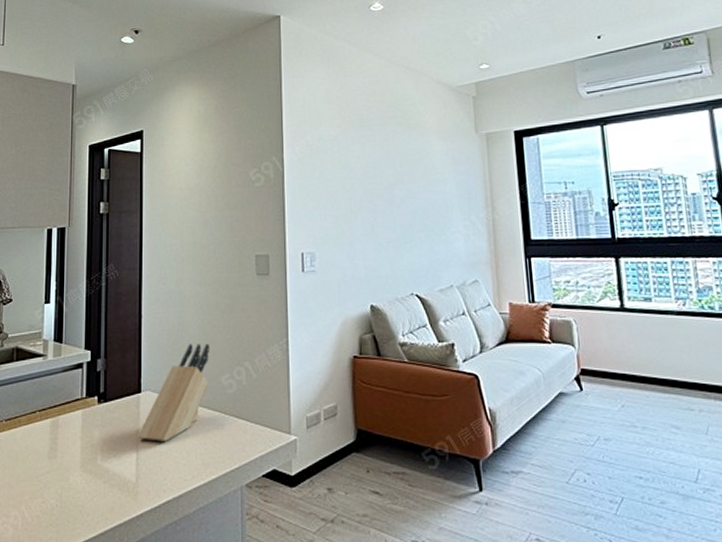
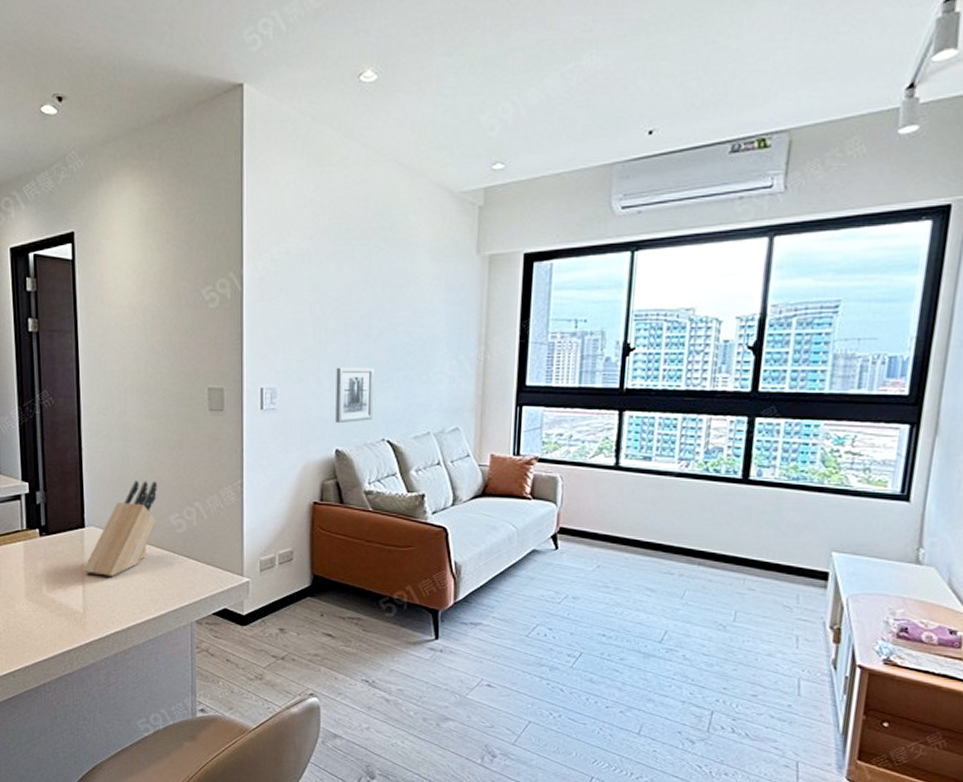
wall art: none [366,231,402,282] -> present [335,367,374,424]

